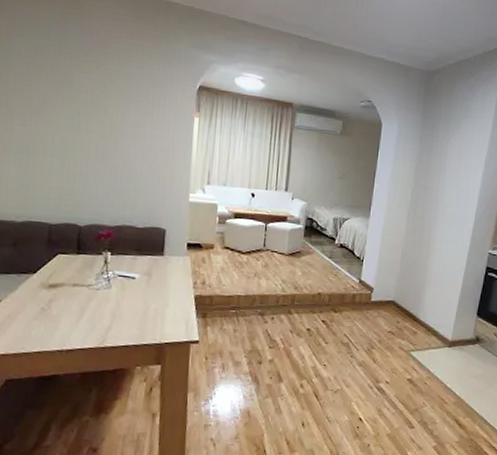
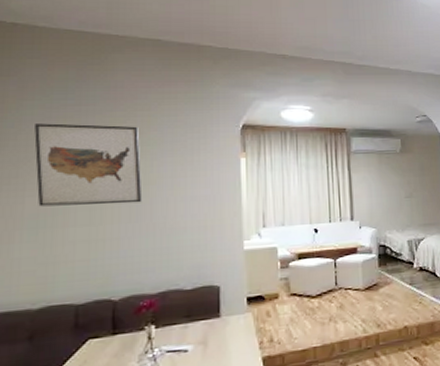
wall art: none [22,59,109,145] -> present [34,123,143,207]

